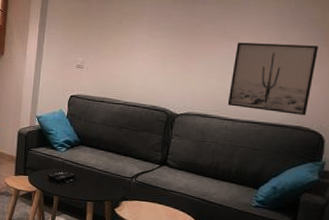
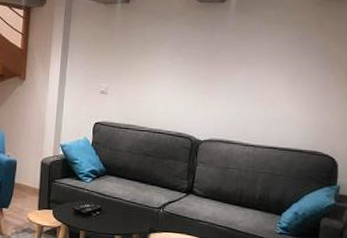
wall art: present [227,42,318,115] -> none [248,69,326,140]

